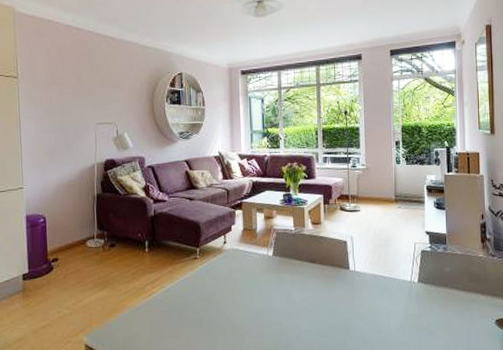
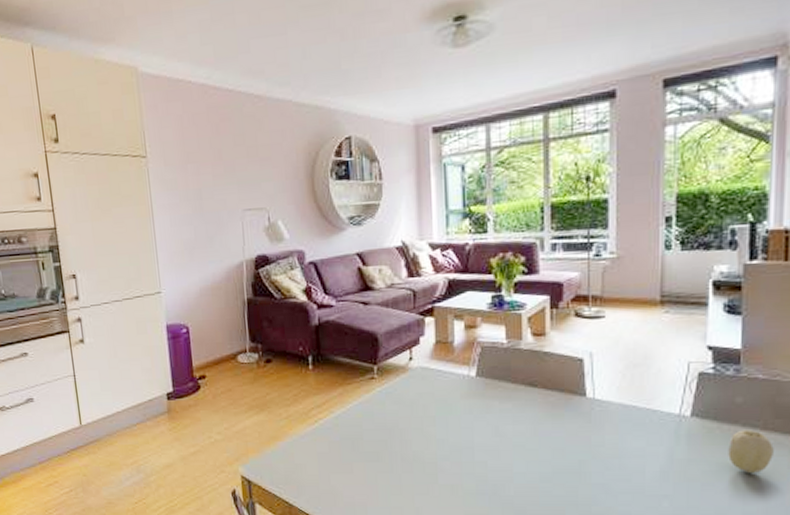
fruit: none [442,291,470,322] -> present [728,429,774,473]

